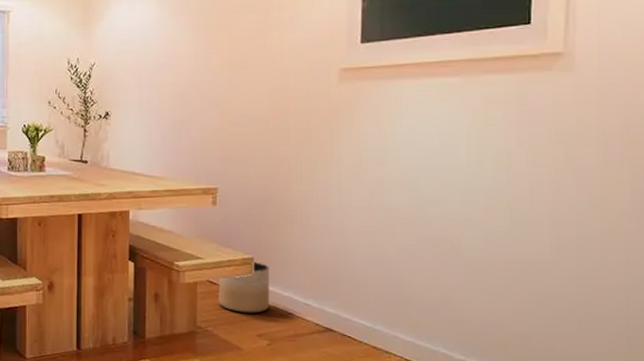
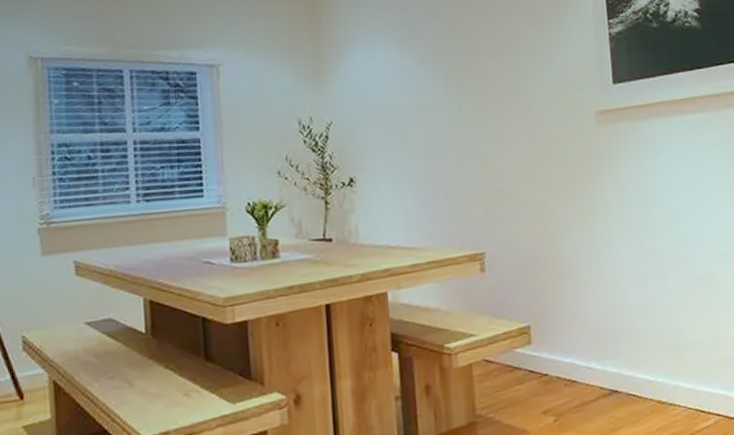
planter: present [218,262,269,313] -> none [495,329,552,391]

